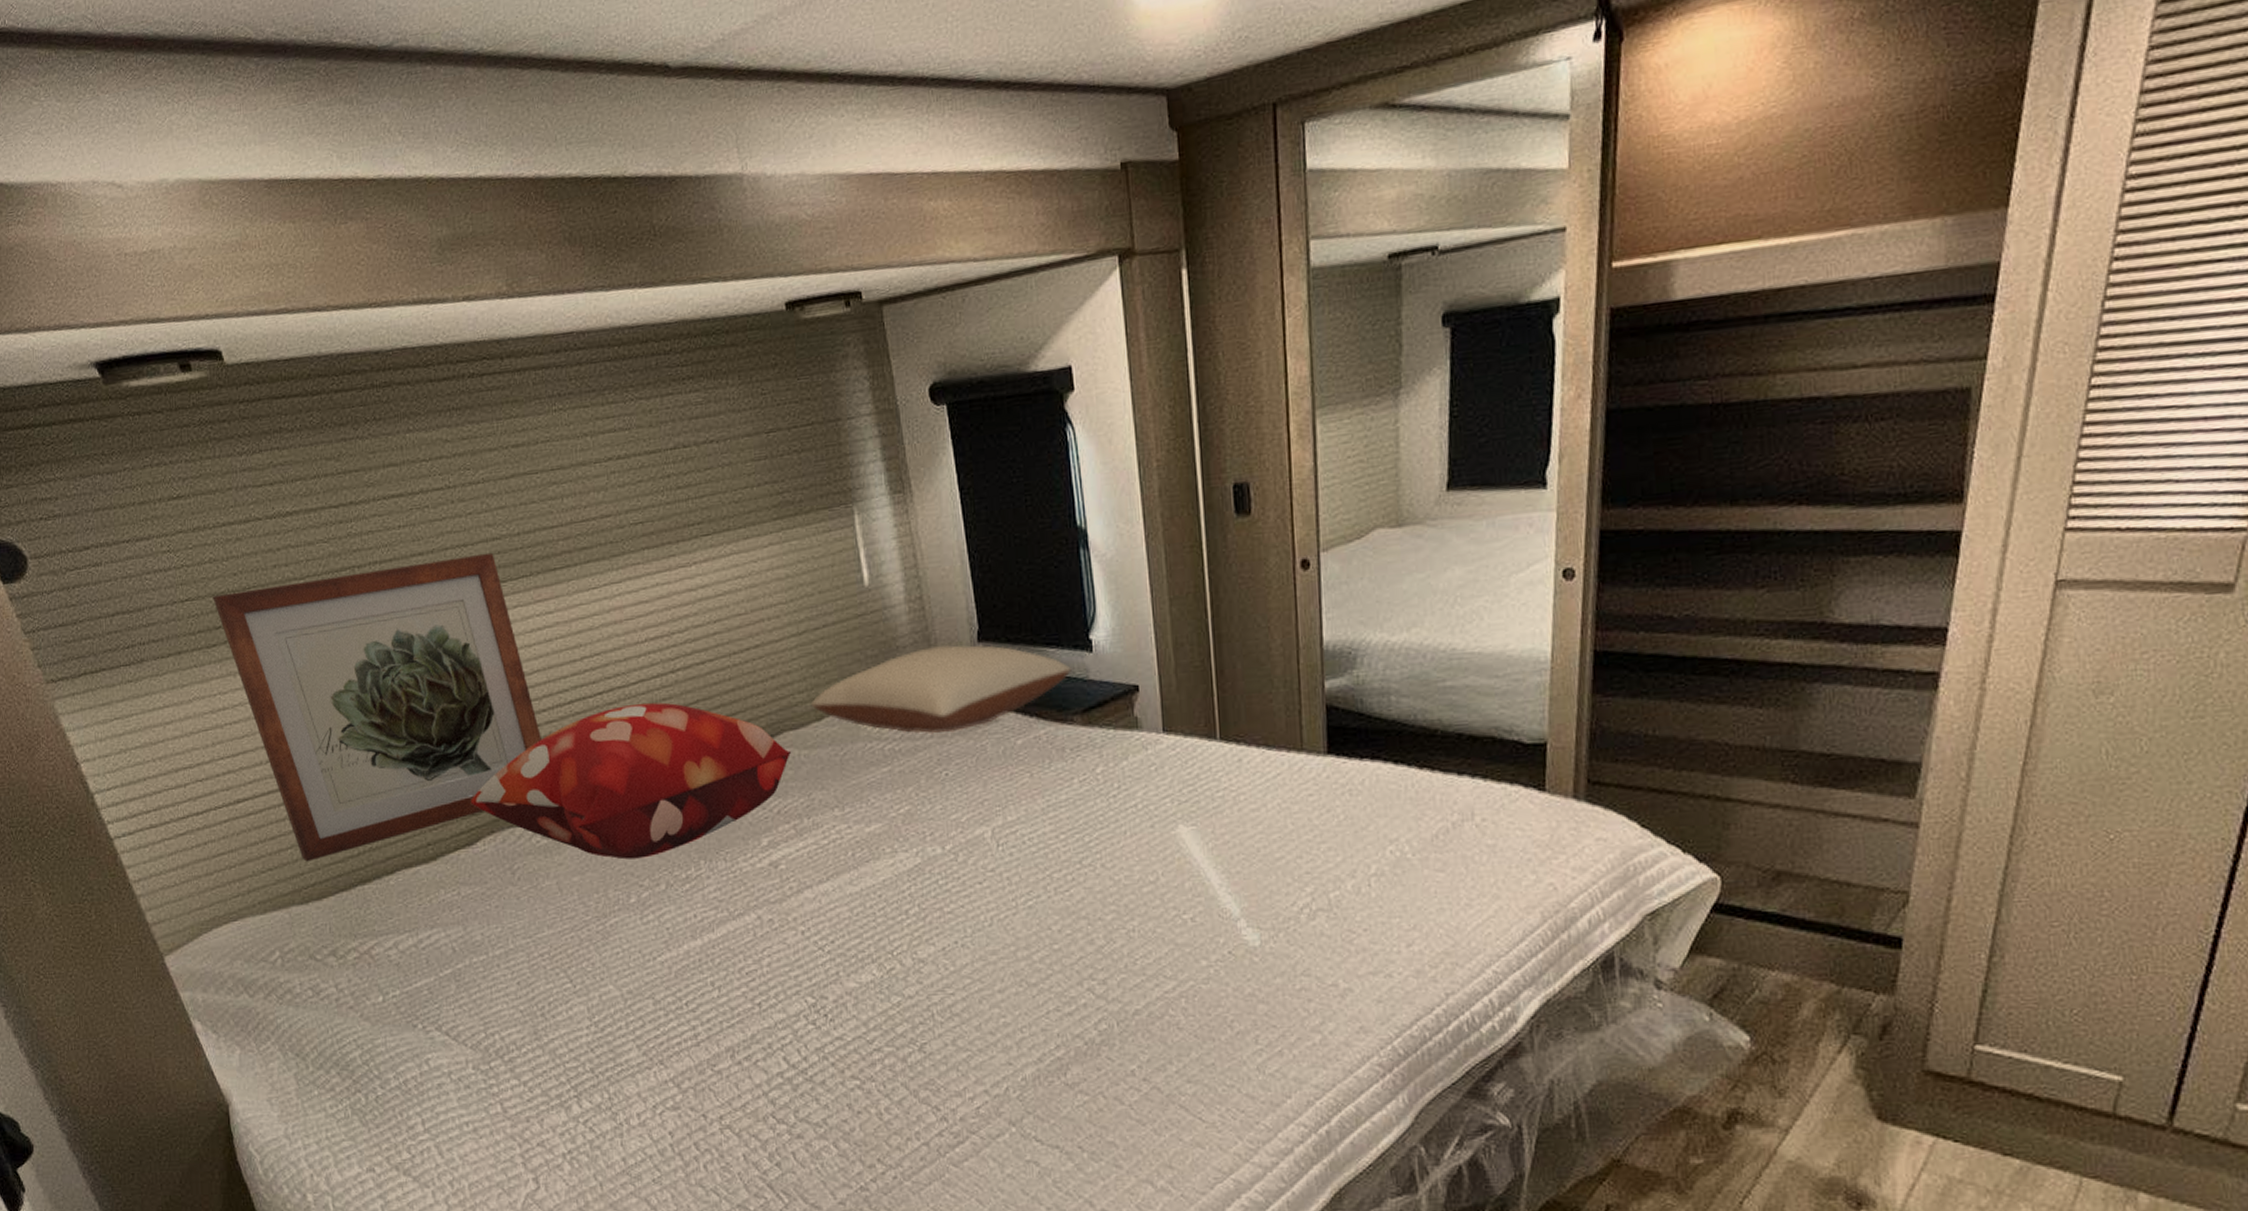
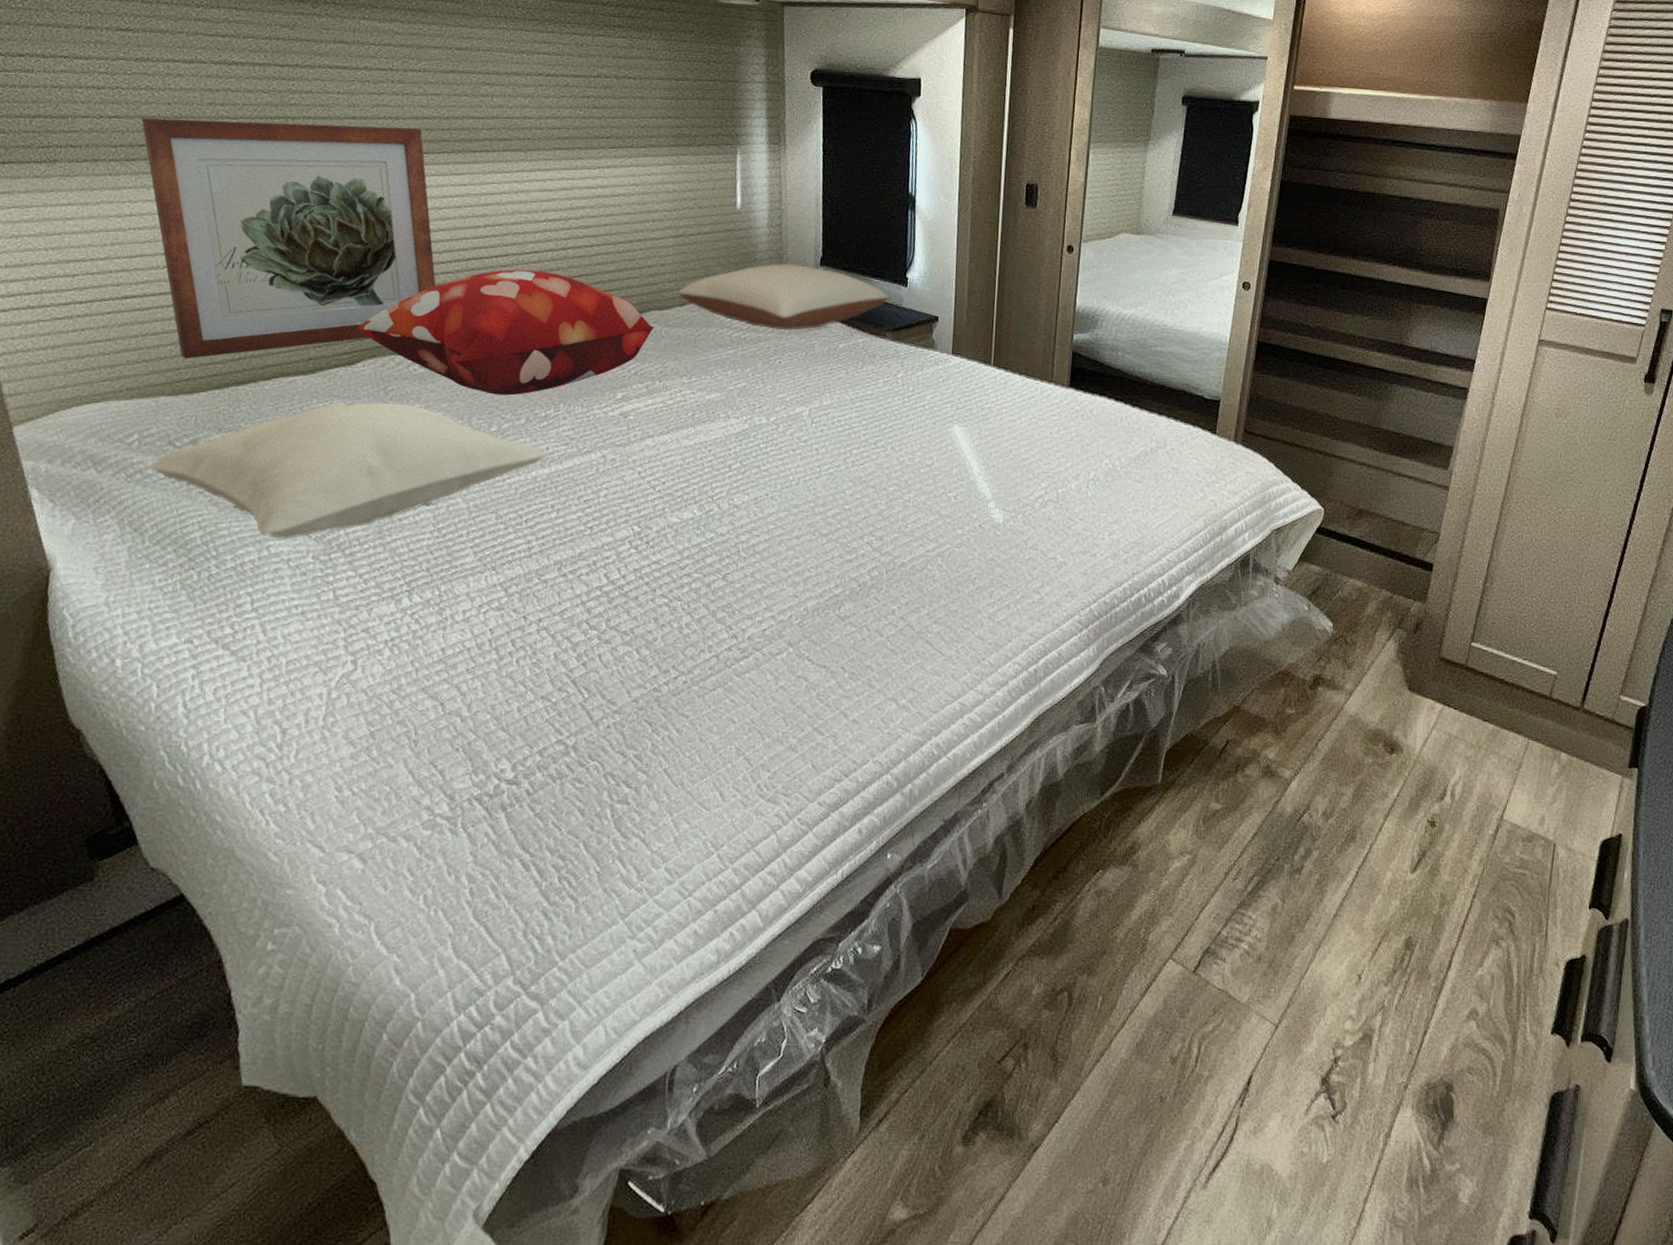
cushion: none [292,883,698,1051] -> present [144,402,549,540]

